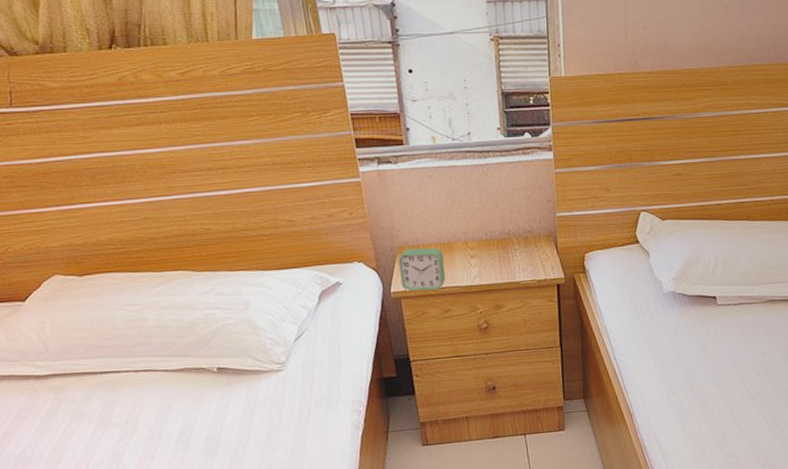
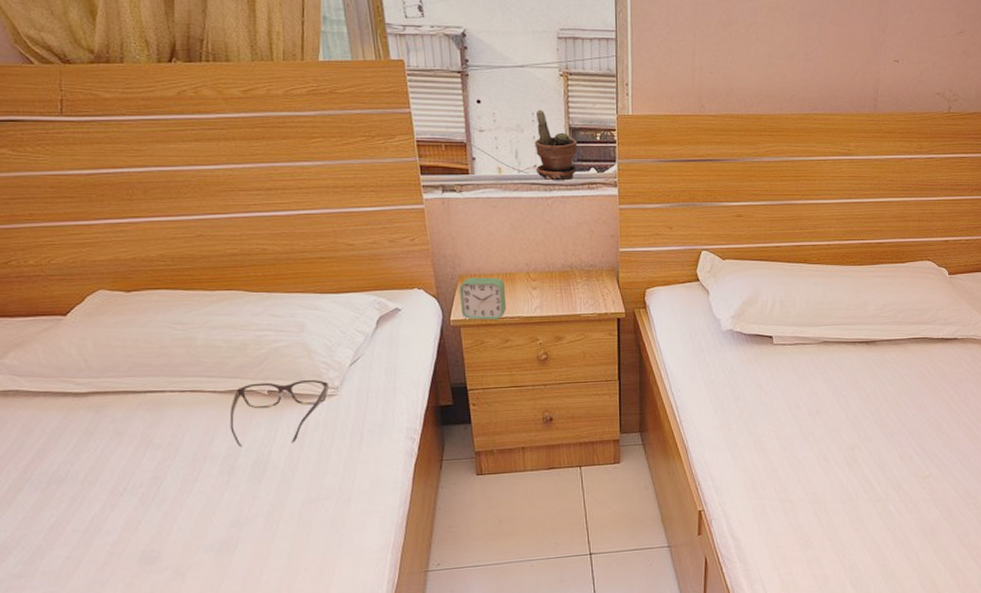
eyeglasses: none [182,356,275,424] -> present [229,380,329,447]
potted plant: none [467,76,512,147] -> present [534,109,578,180]

